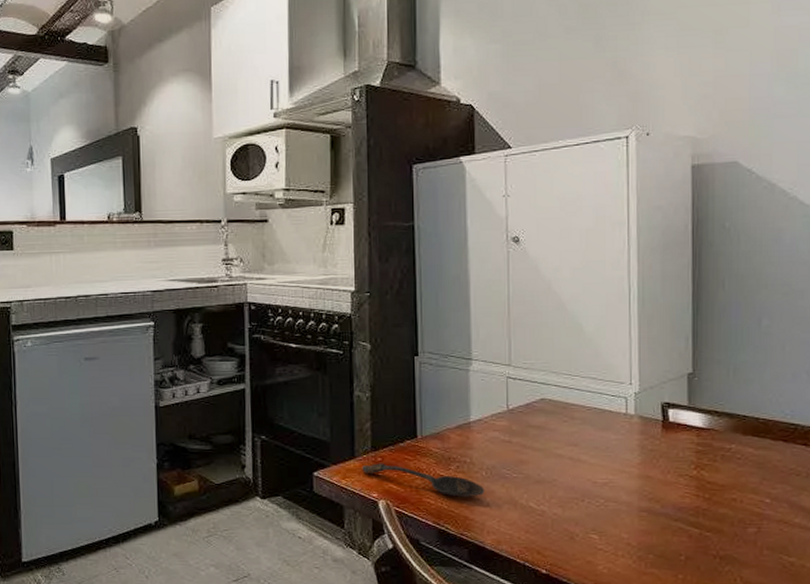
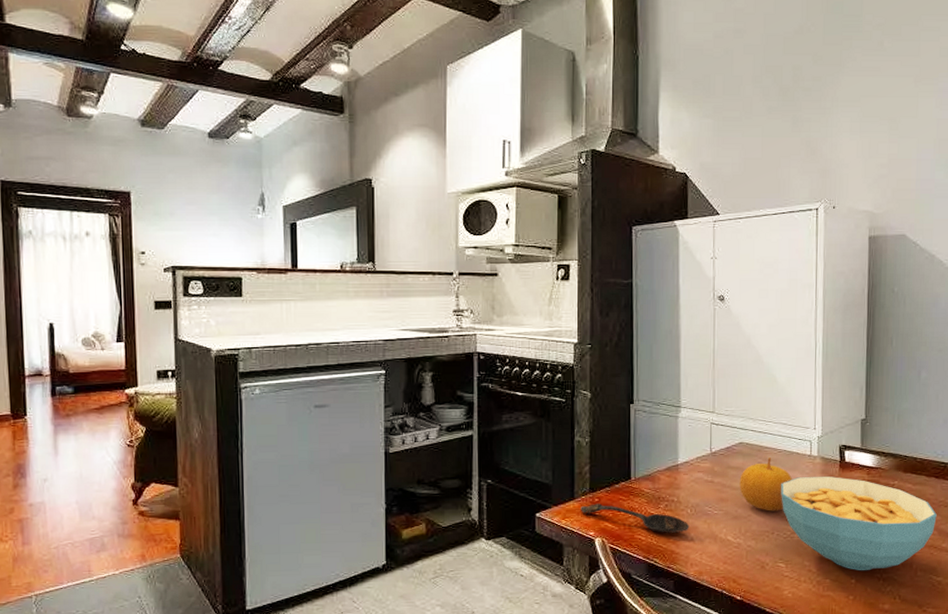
fruit: none [542,416,606,476] -> present [739,458,793,511]
cereal bowl: none [592,438,787,547] -> present [781,476,937,571]

